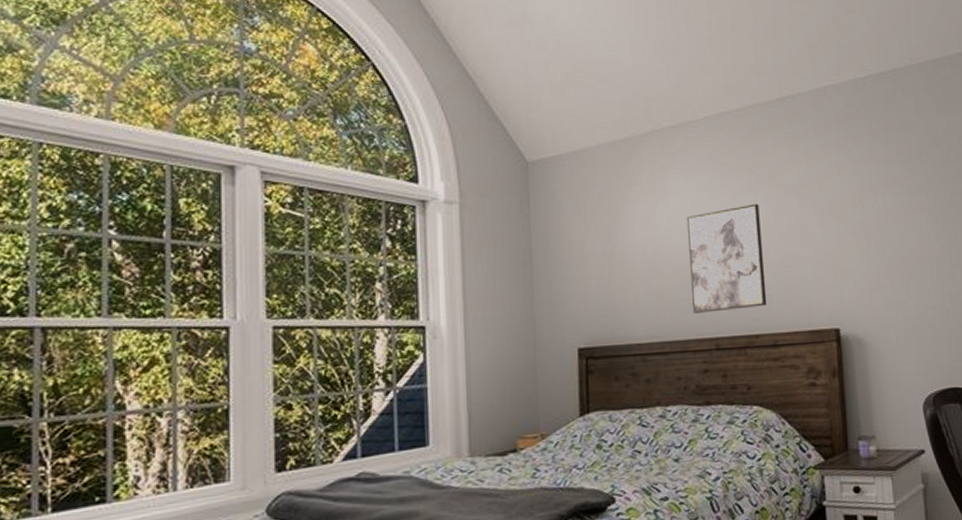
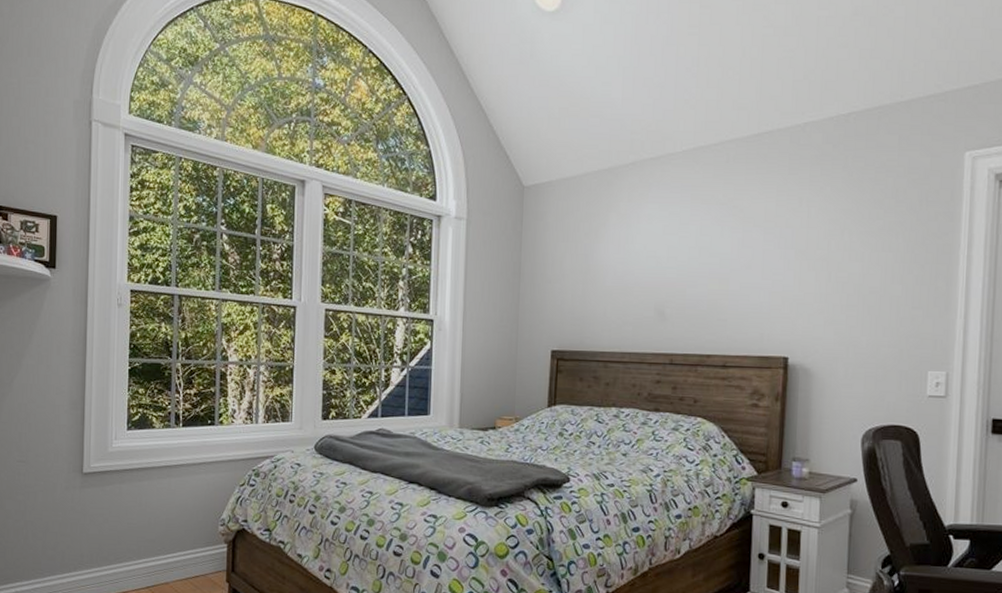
wall art: present [686,204,767,313] -> none [653,234,725,331]

